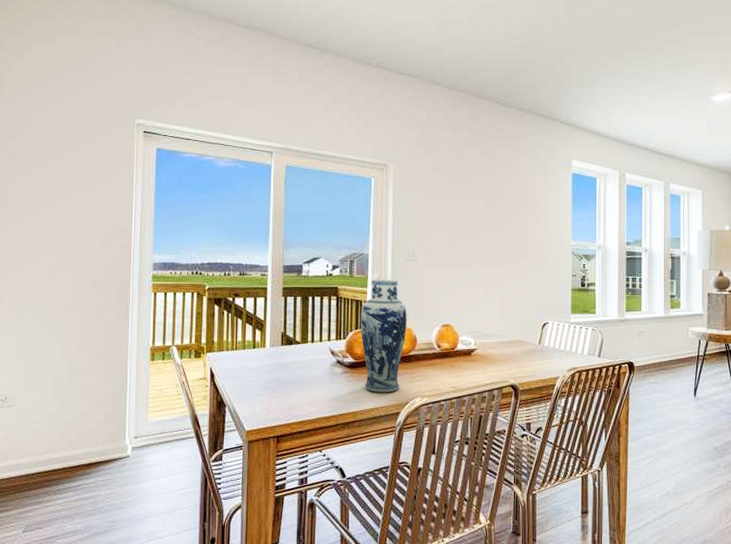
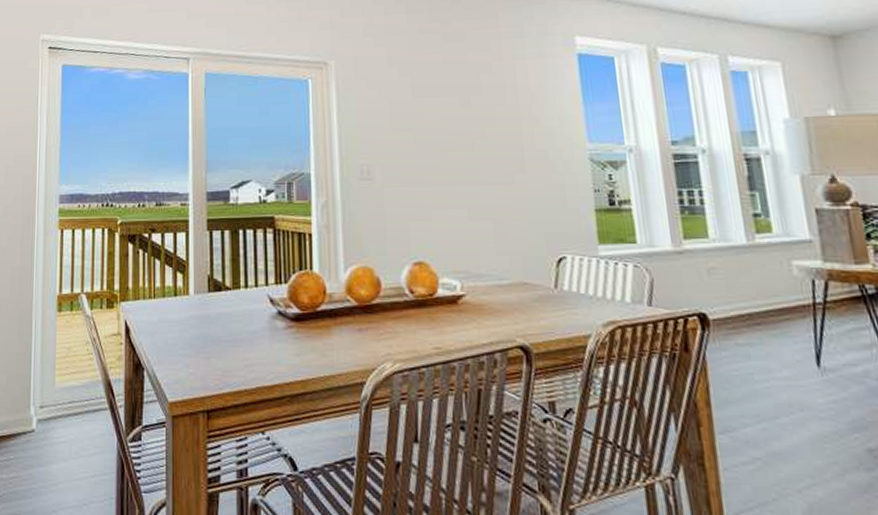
vase: present [360,279,407,393] -> none [304,204,366,355]

